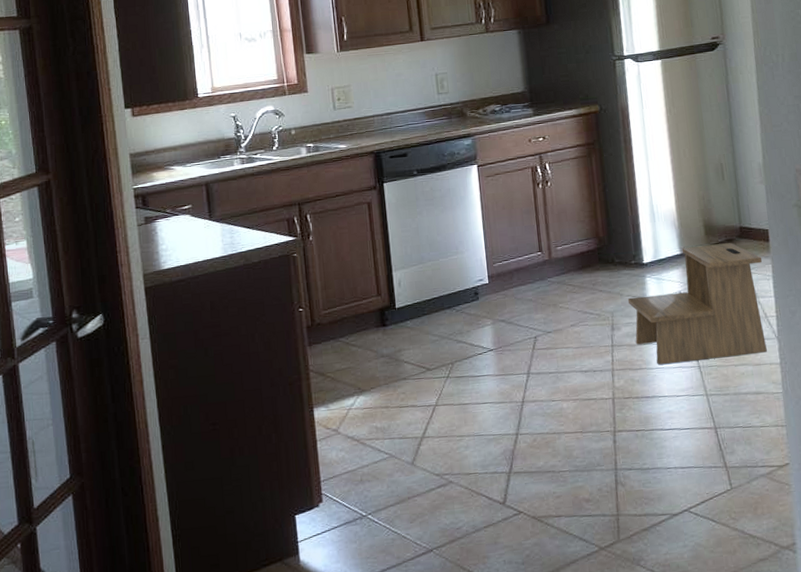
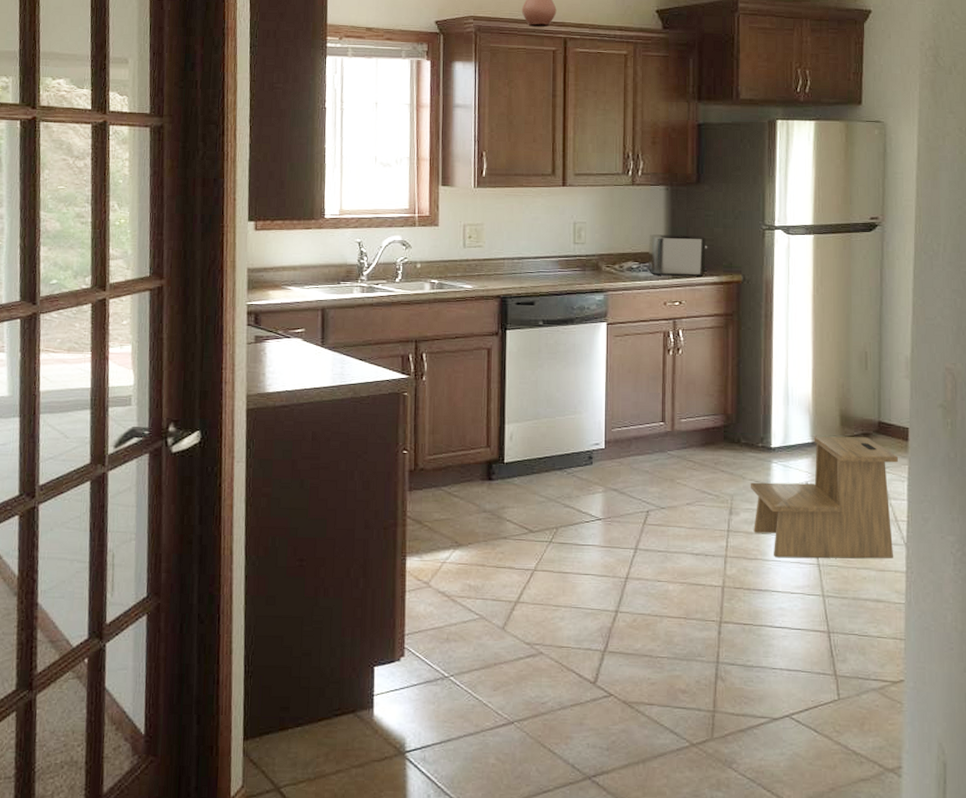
toaster: none [507,73,566,115] -> present [648,234,708,277]

